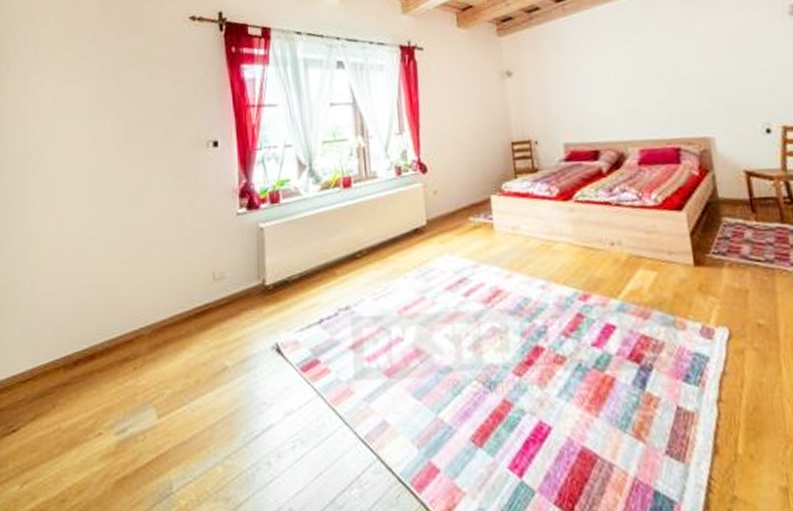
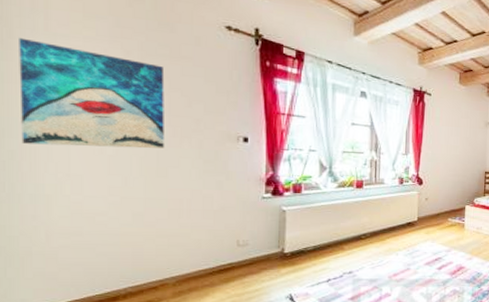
wall art: none [13,70,136,181] -> present [19,37,165,149]

